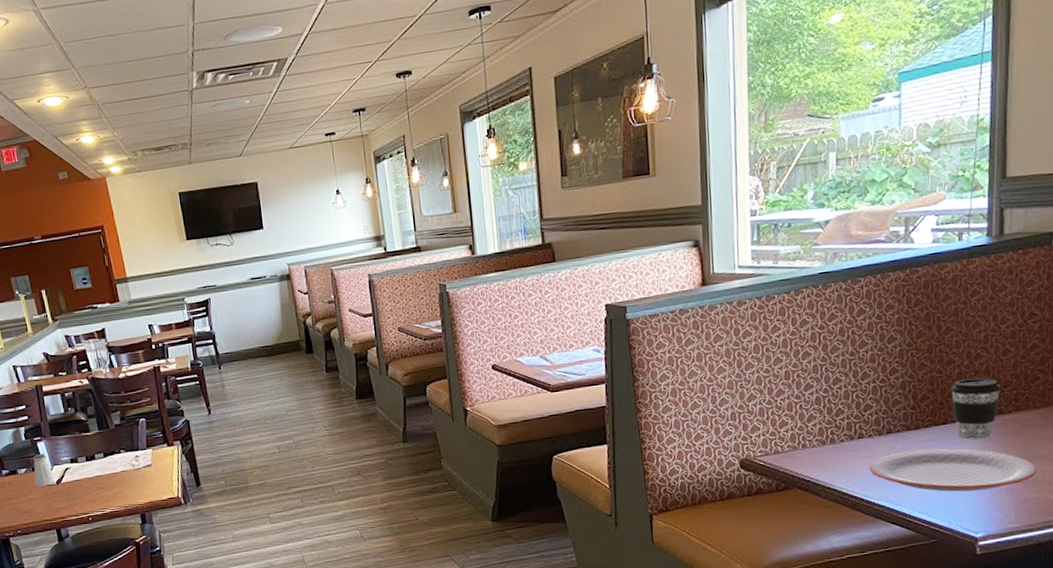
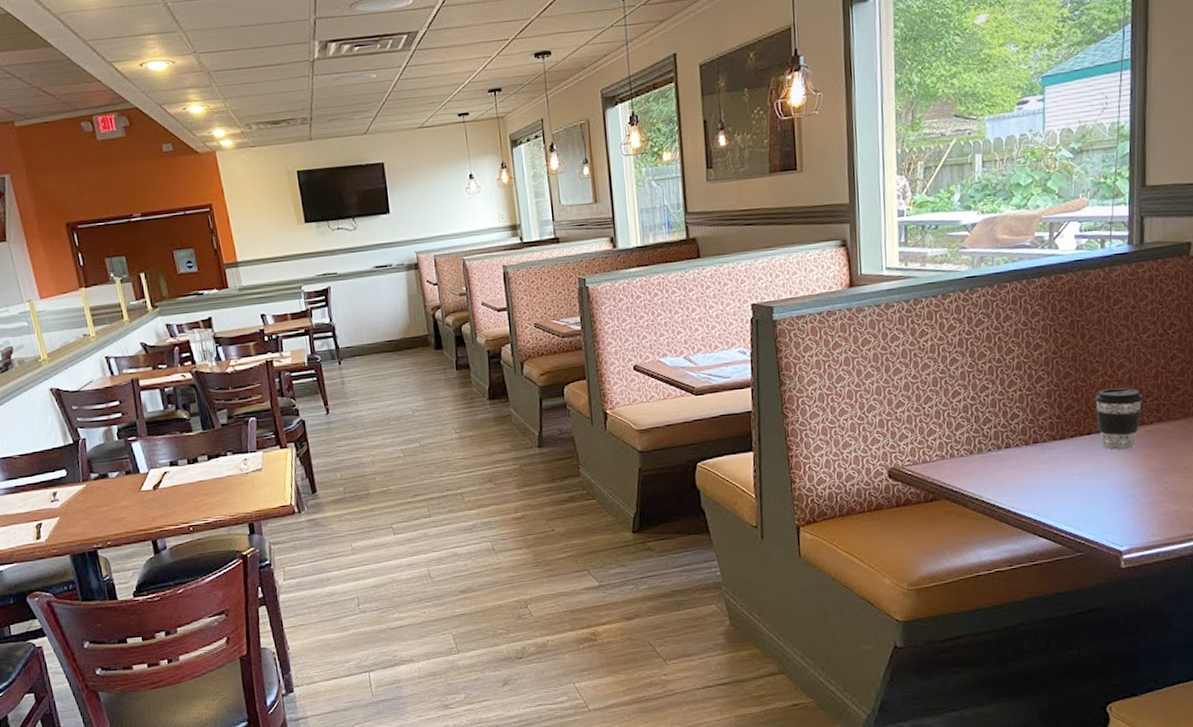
saltshaker: present [33,454,57,487] -> none [127,456,154,493]
plate: present [869,448,1037,492] -> none [1016,459,1178,504]

